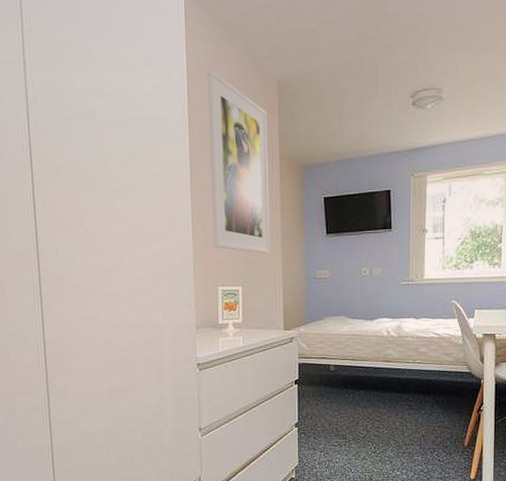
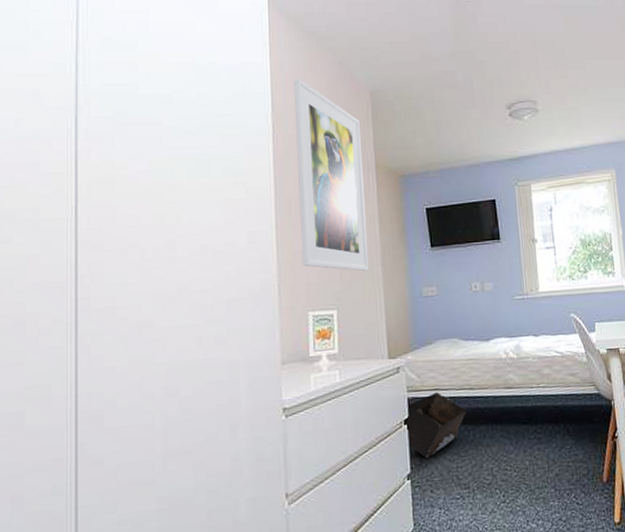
storage bin: none [296,361,349,413] -> present [406,392,467,459]

